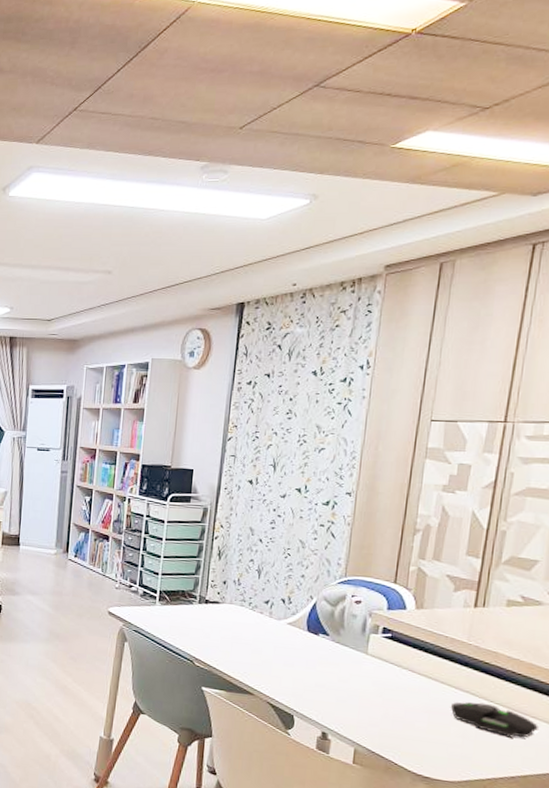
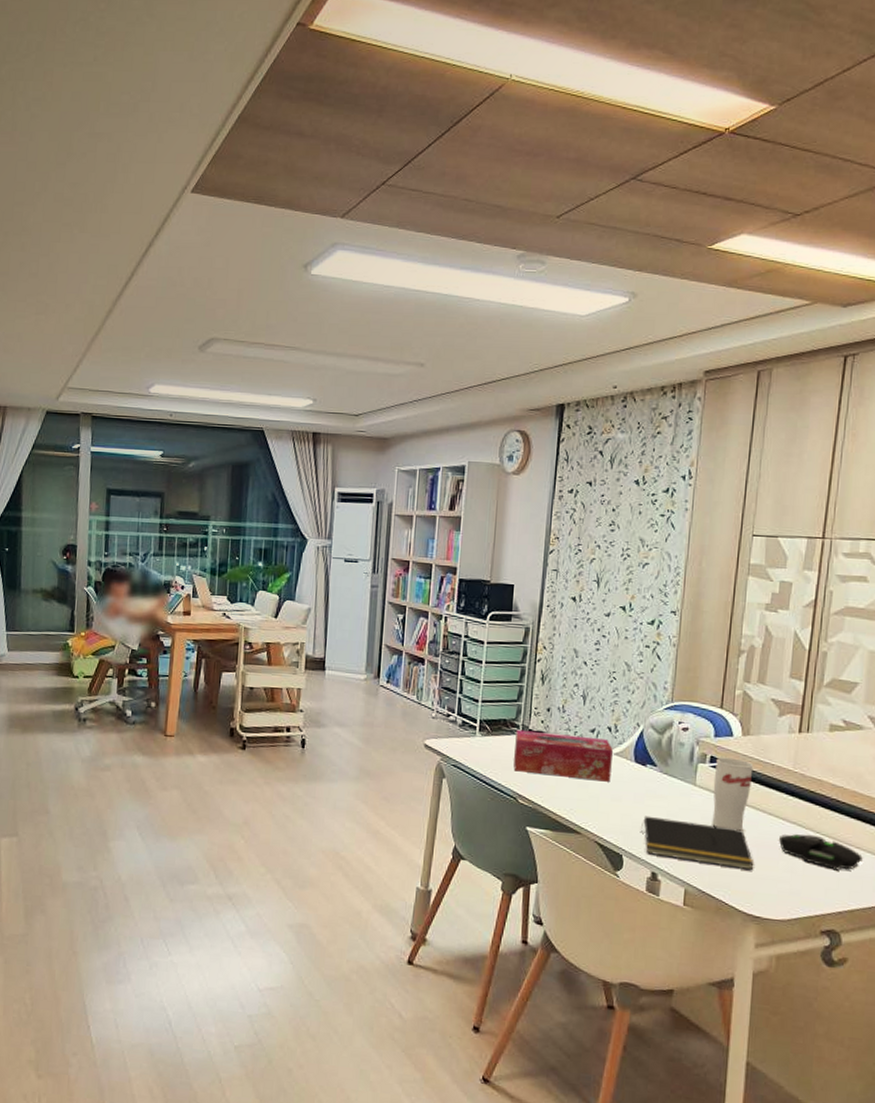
tissue box: none [190,600,287,649] -> present [513,729,614,782]
notepad: none [311,680,425,734] -> present [640,815,754,870]
cup: none [381,628,427,697] -> present [710,757,754,831]

